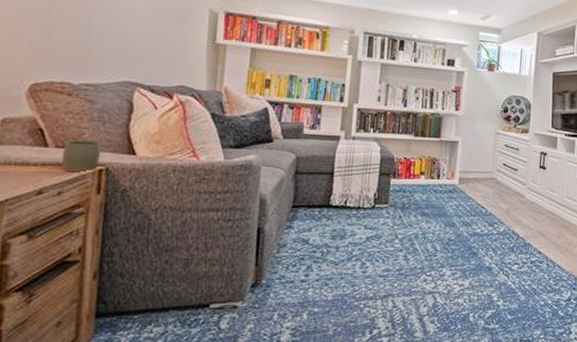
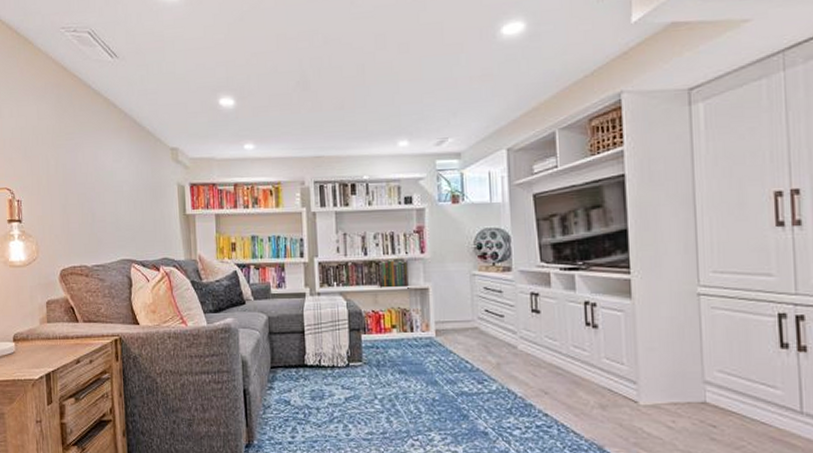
mug: present [61,140,102,173] -> none [88,315,115,343]

